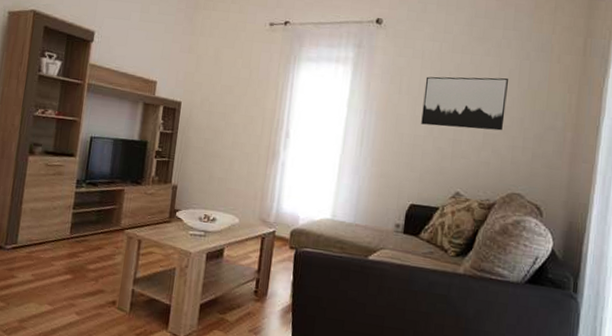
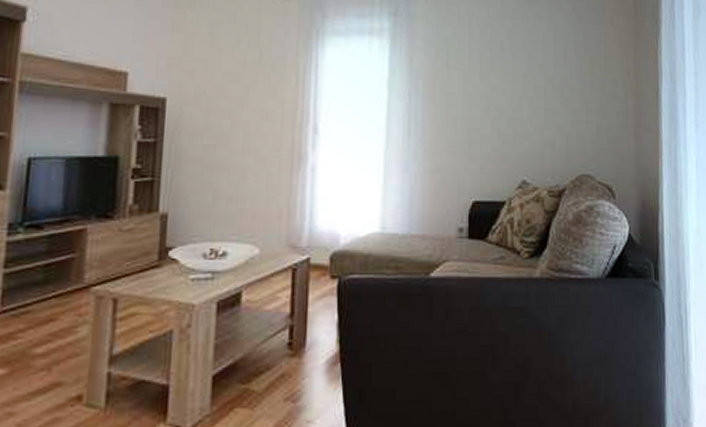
wall art: present [421,76,508,131] -> none [475,44,565,105]

